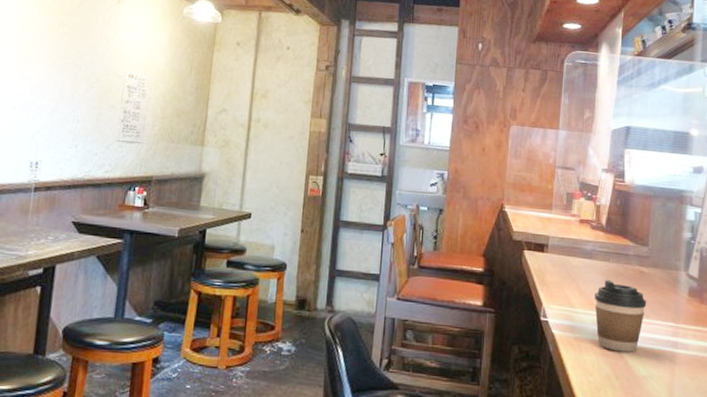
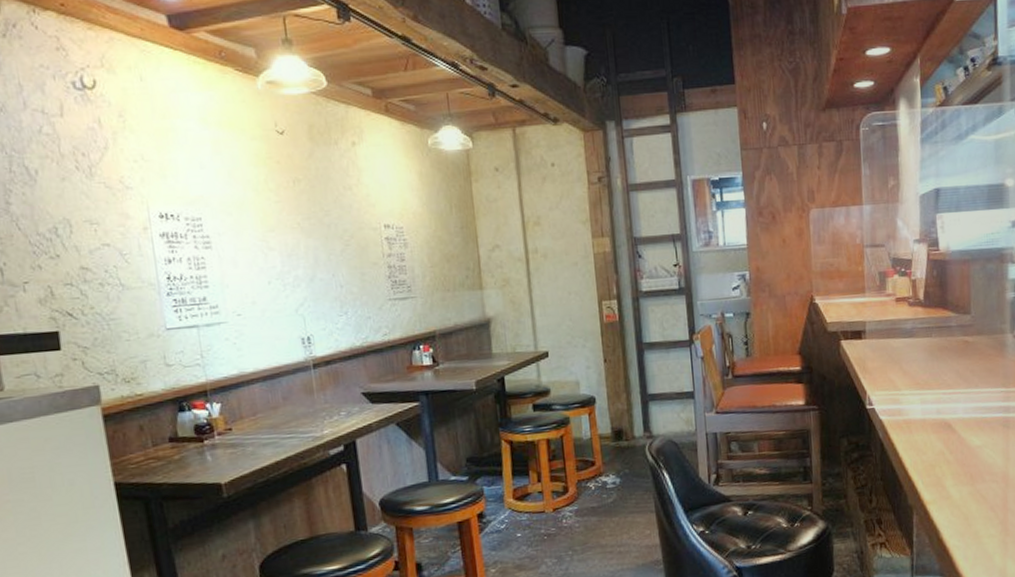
coffee cup: present [595,280,647,352] -> none [920,356,975,427]

